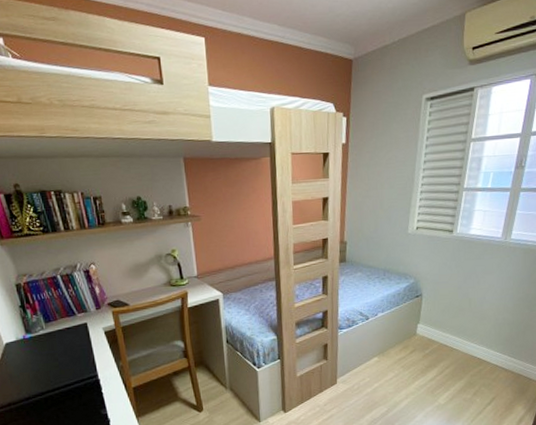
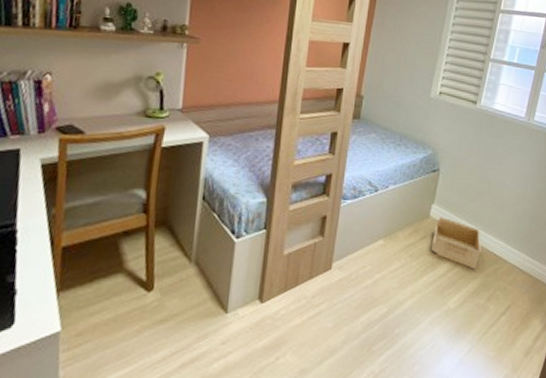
storage bin: none [420,333,465,372] -> present [432,217,481,269]

